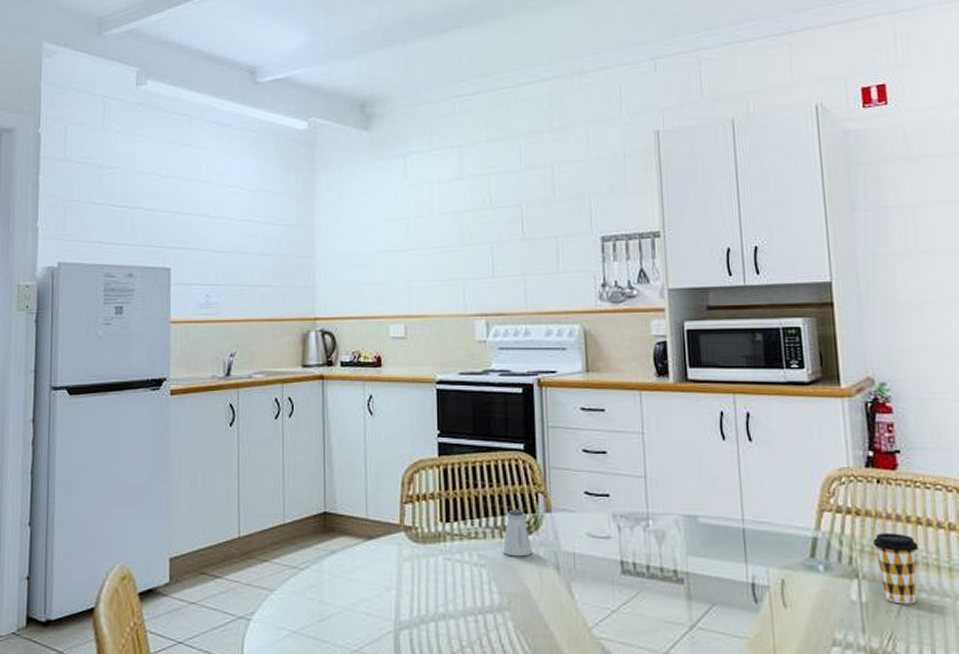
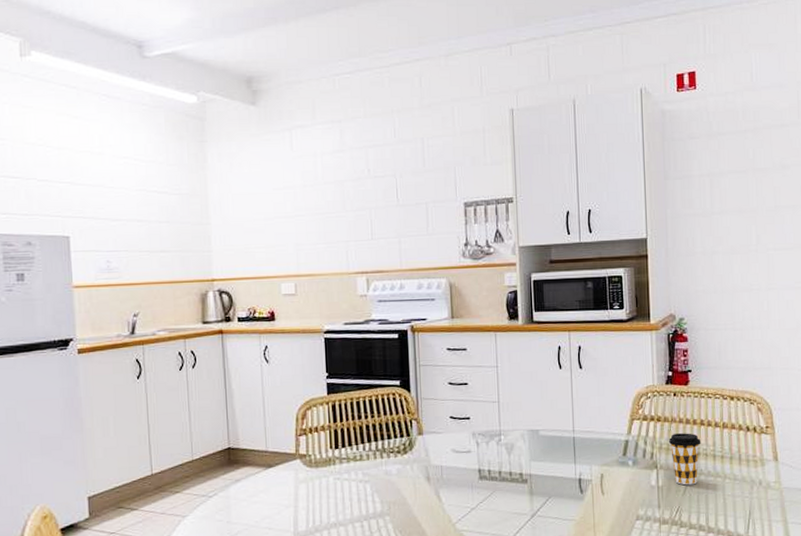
saltshaker: present [503,509,532,557] -> none [383,434,407,473]

